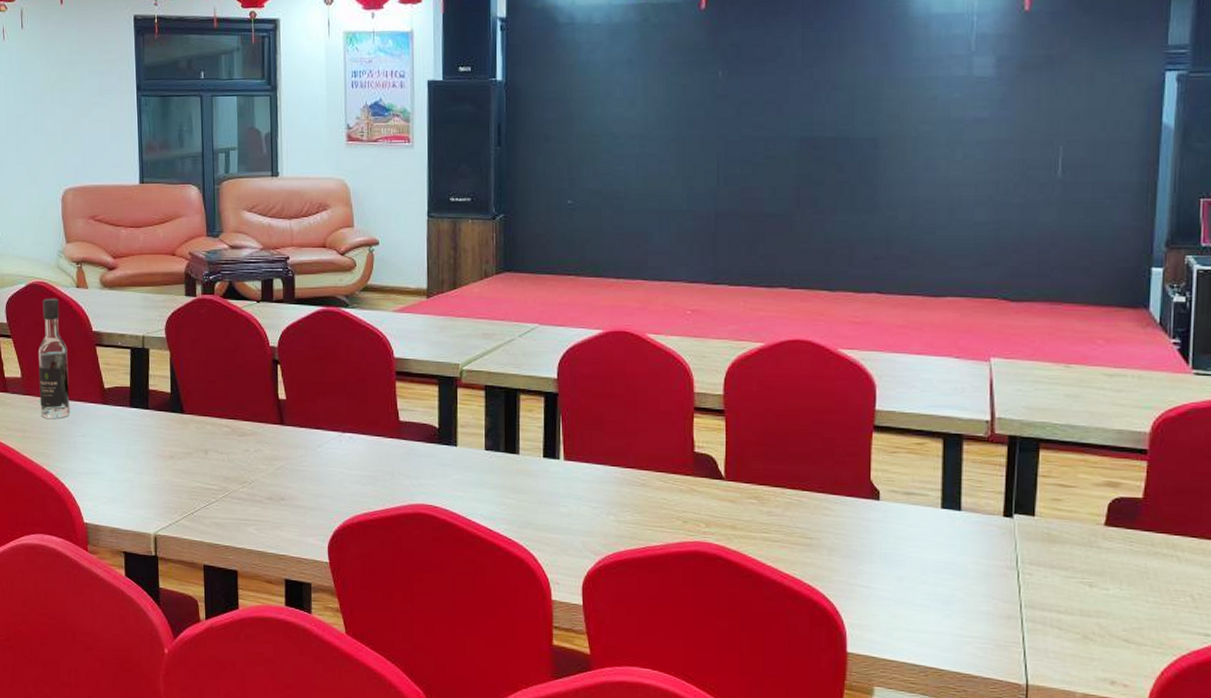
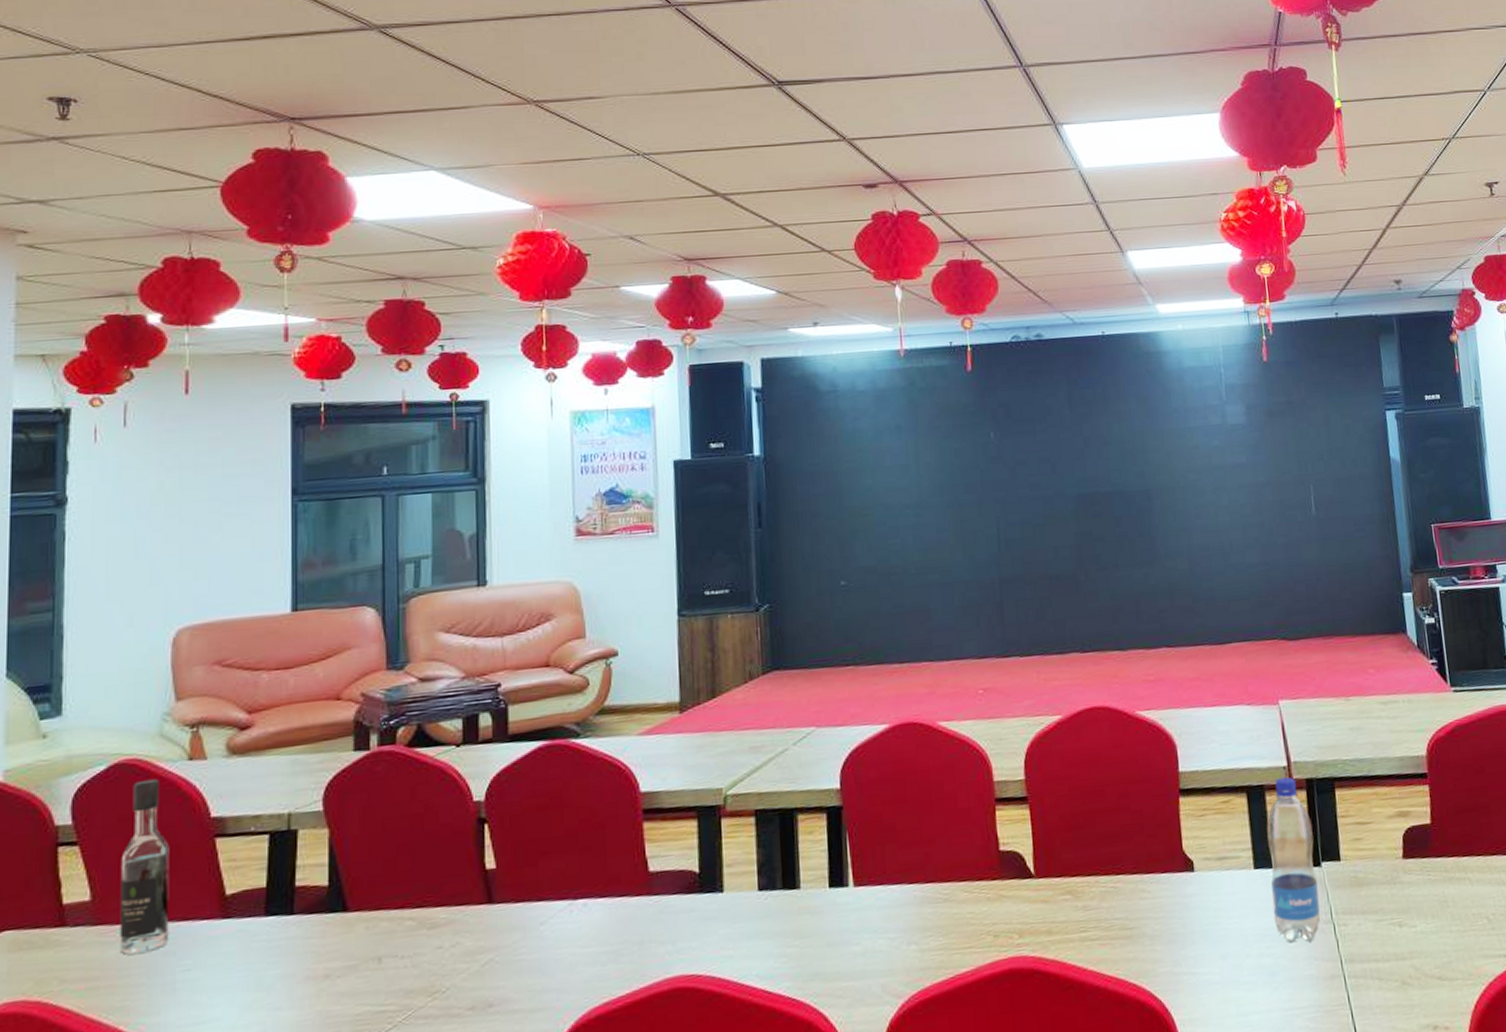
bottle: none [955,430,1009,582] -> present [1266,776,1321,943]

